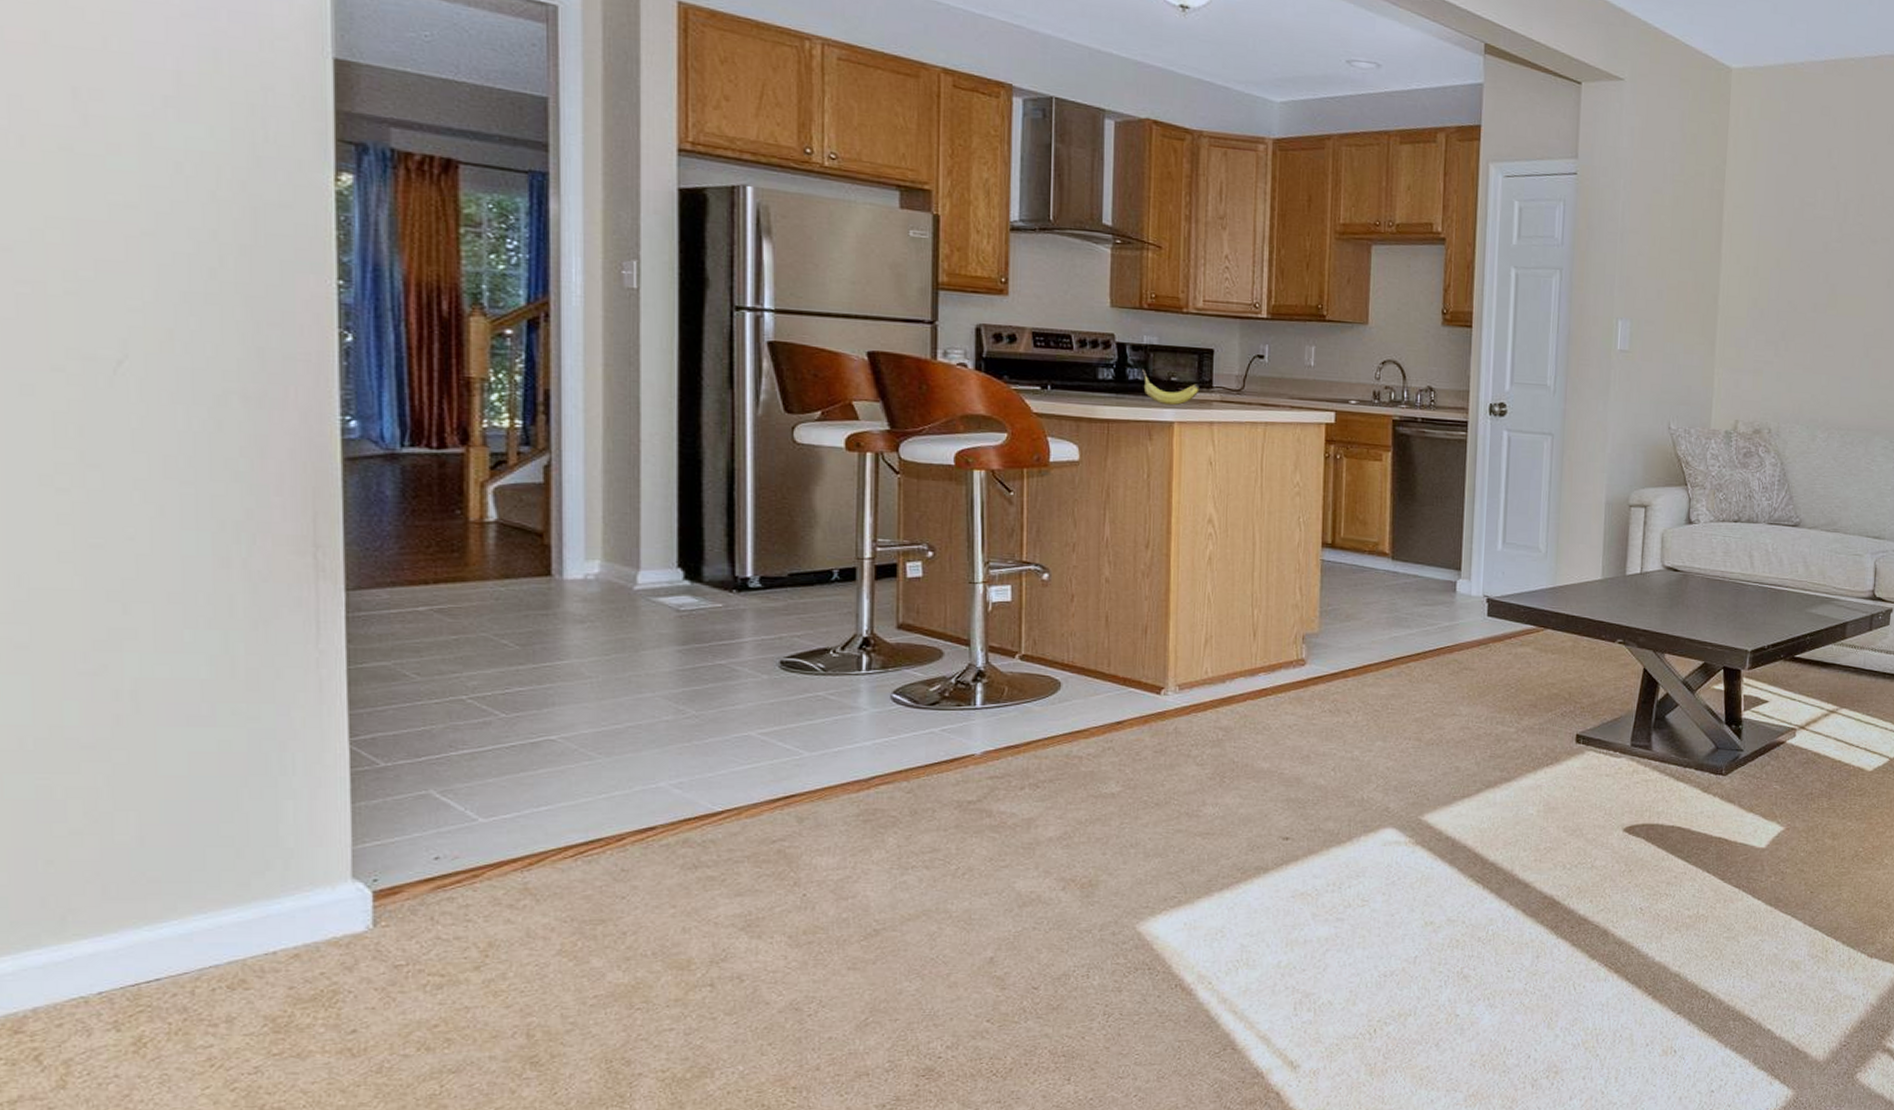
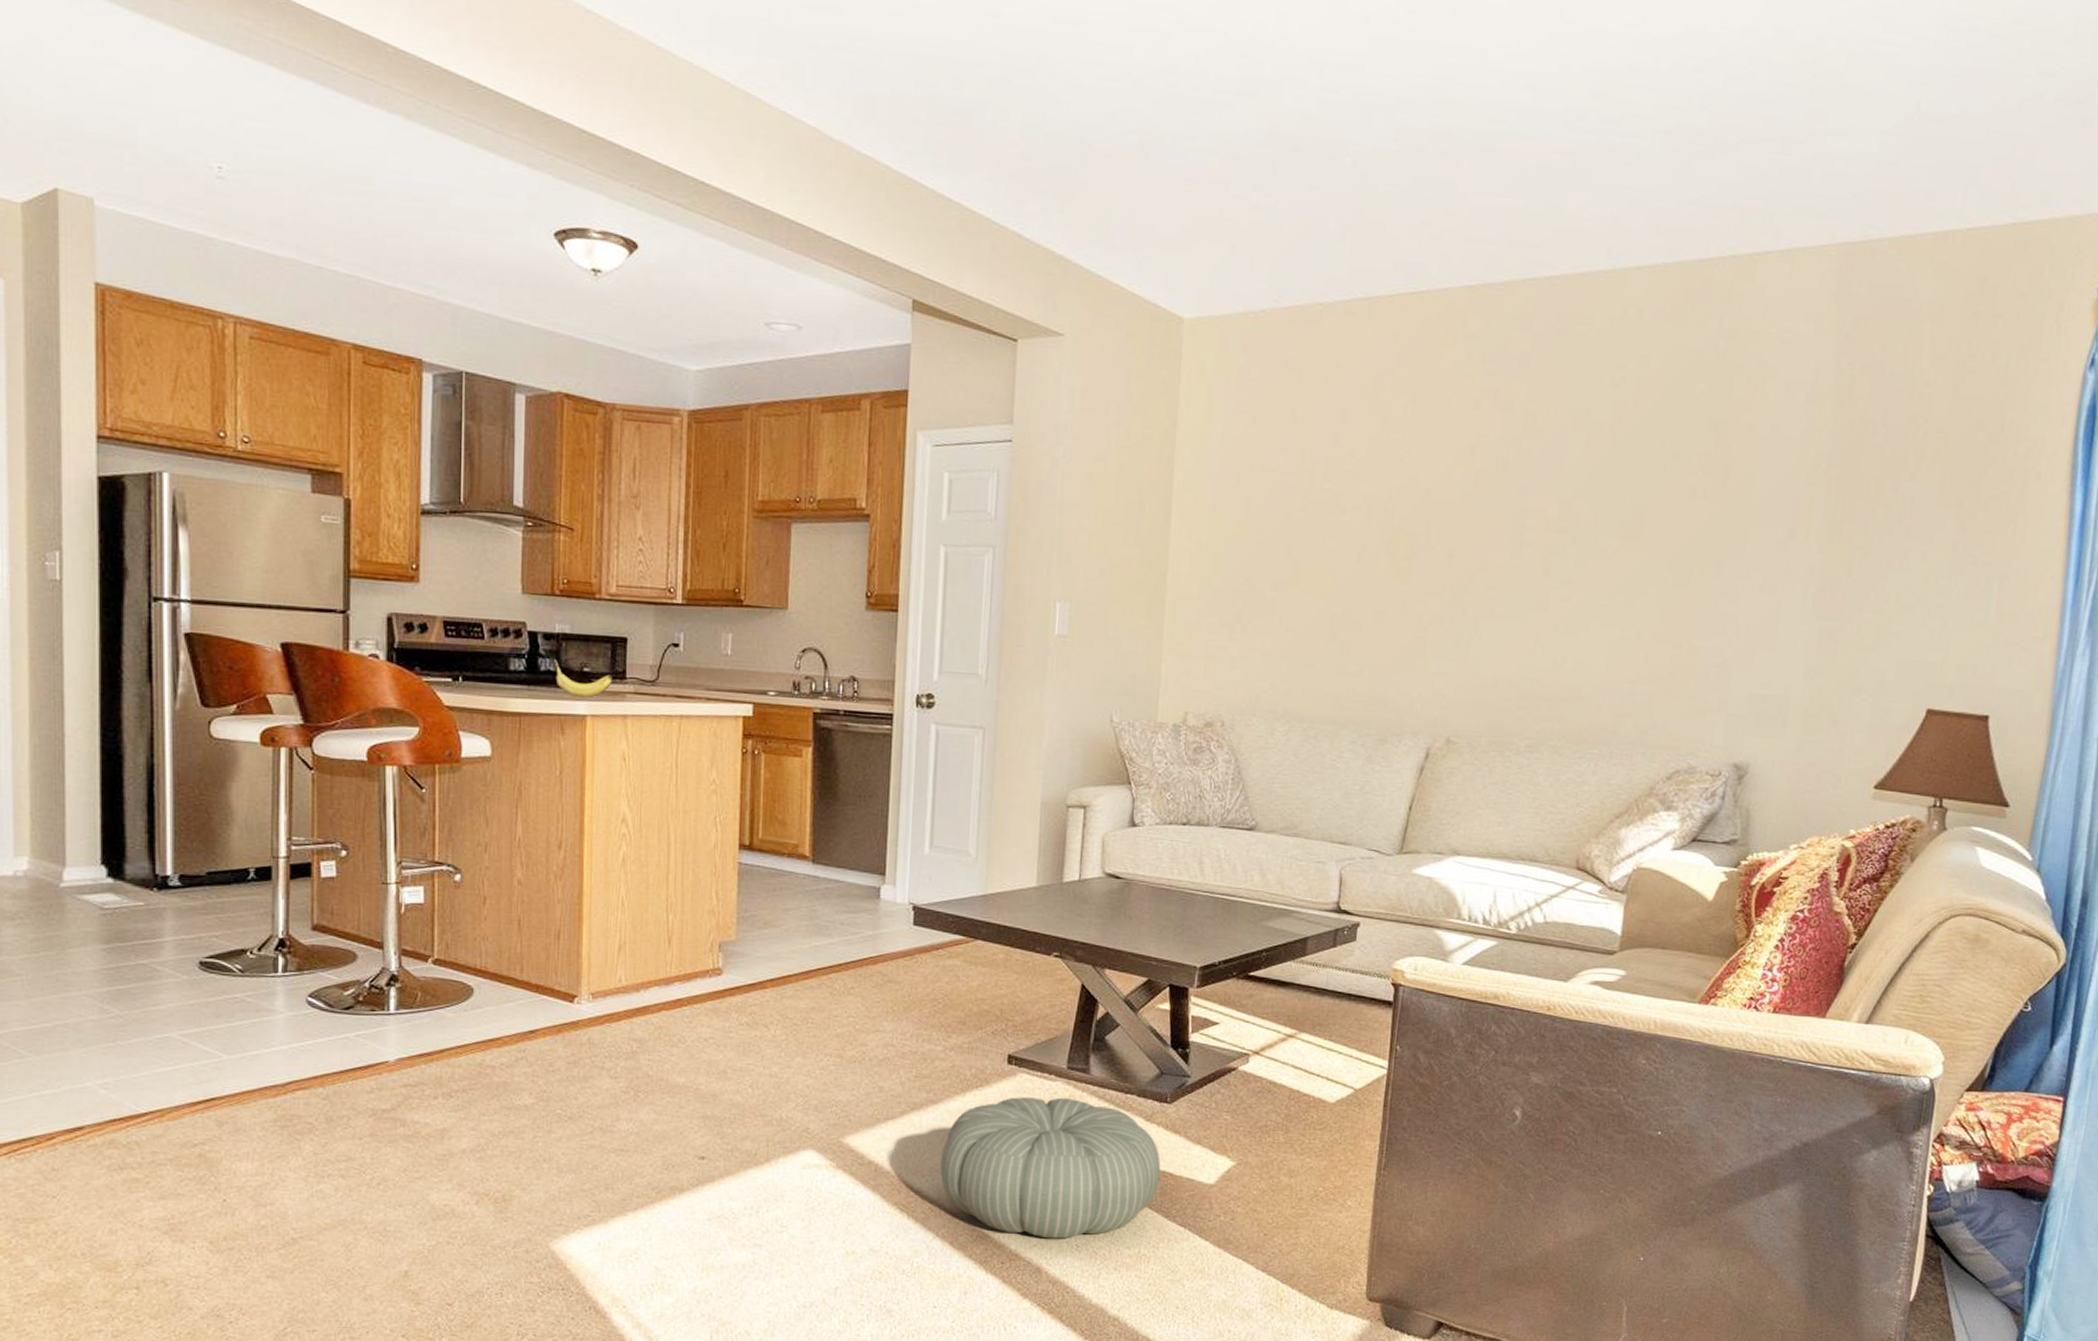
pouf: none [1513,772,1717,903] -> present [940,1097,1161,1239]

